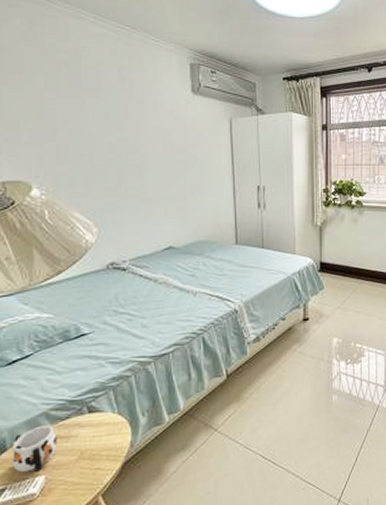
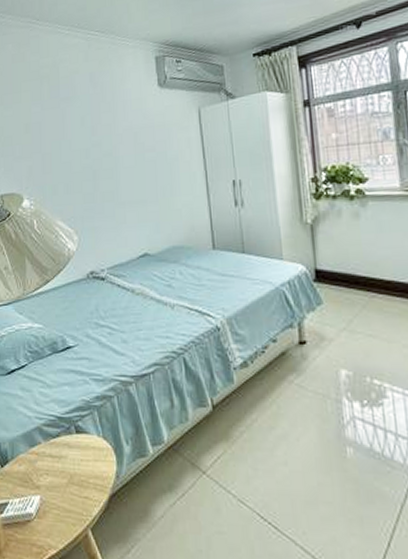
mug: present [11,425,57,473] -> none [12,441,50,491]

